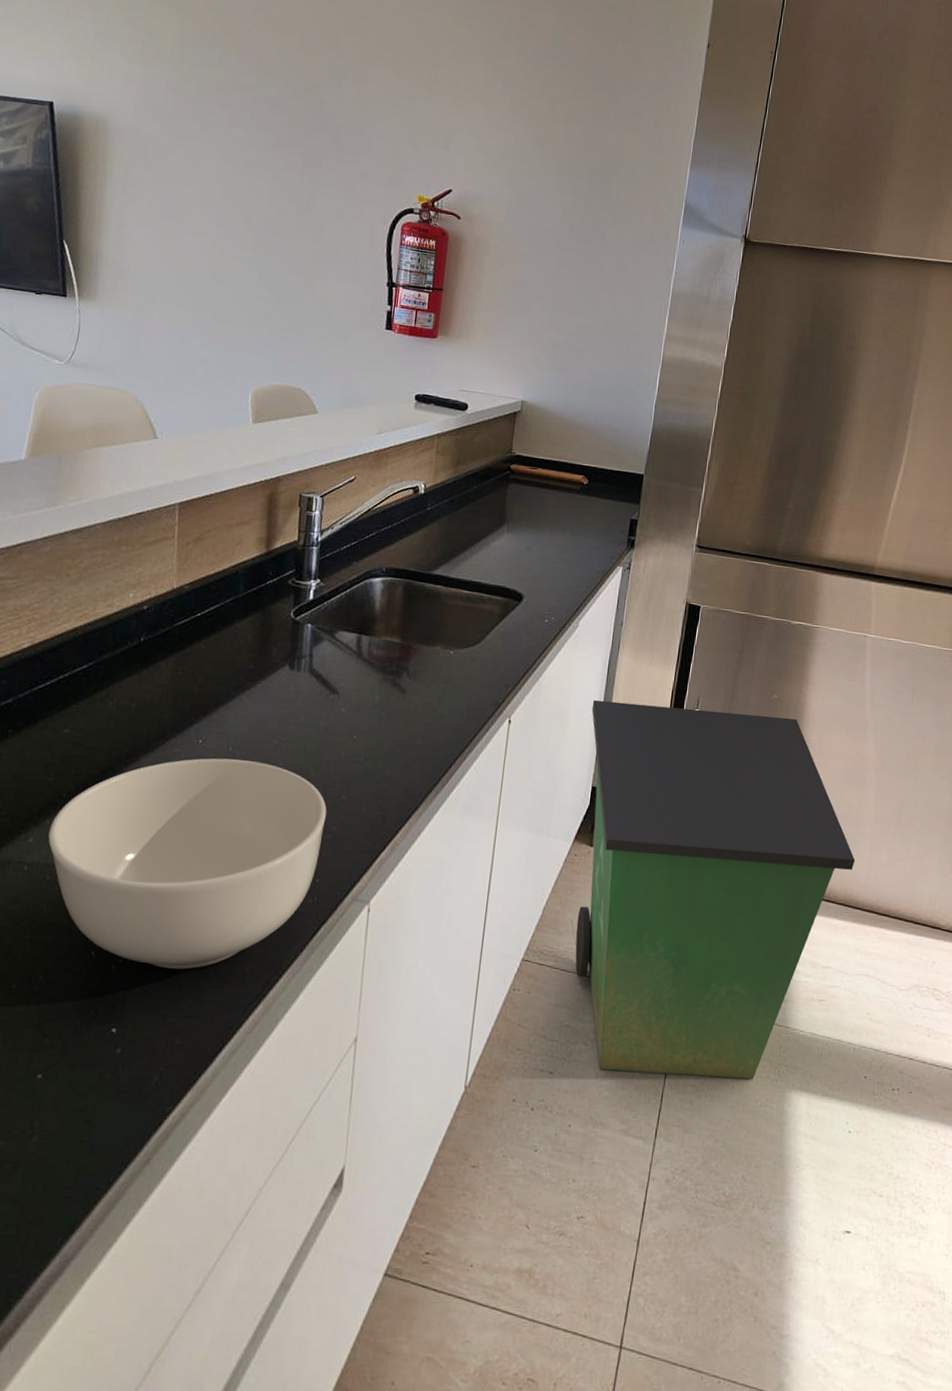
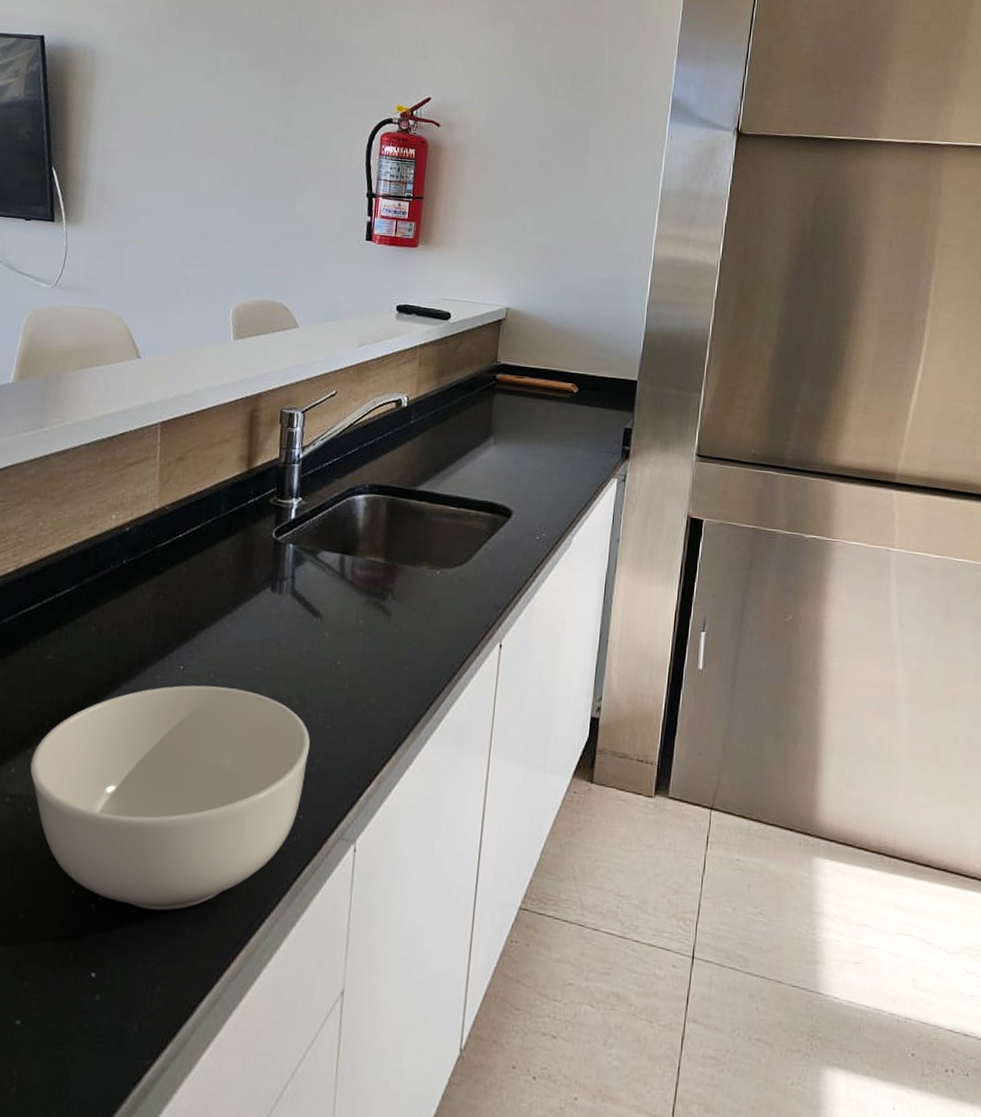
recycling bin: present [575,699,856,1079] -> none [577,622,889,1052]

